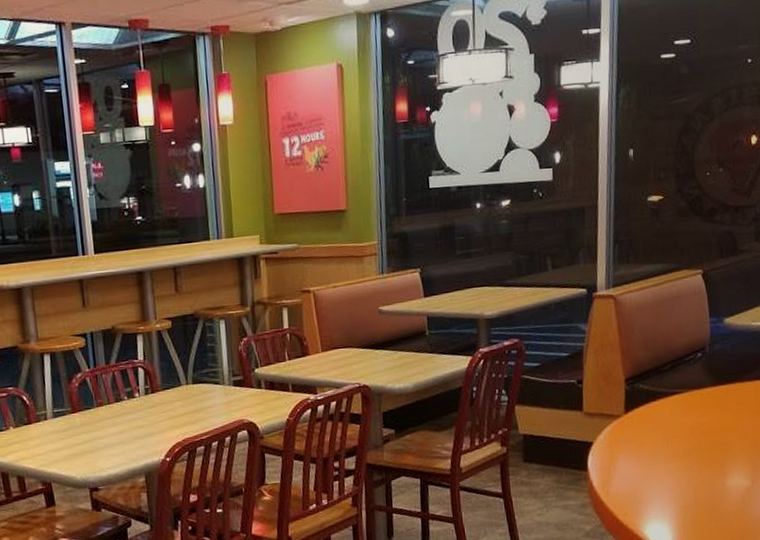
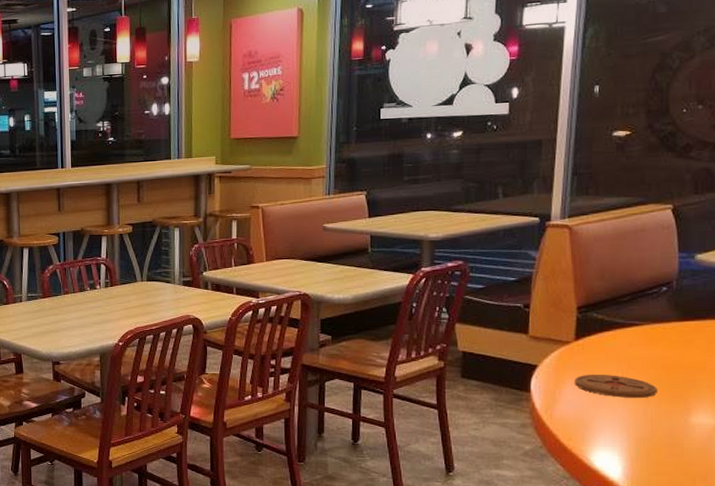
coaster: none [626,445,698,468] -> present [575,374,657,398]

